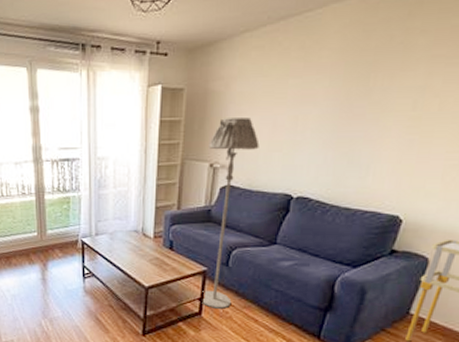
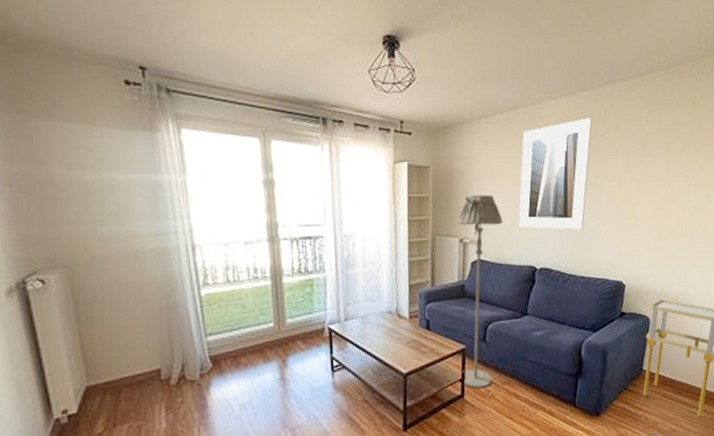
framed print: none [276,21,388,156] -> present [518,118,592,230]

